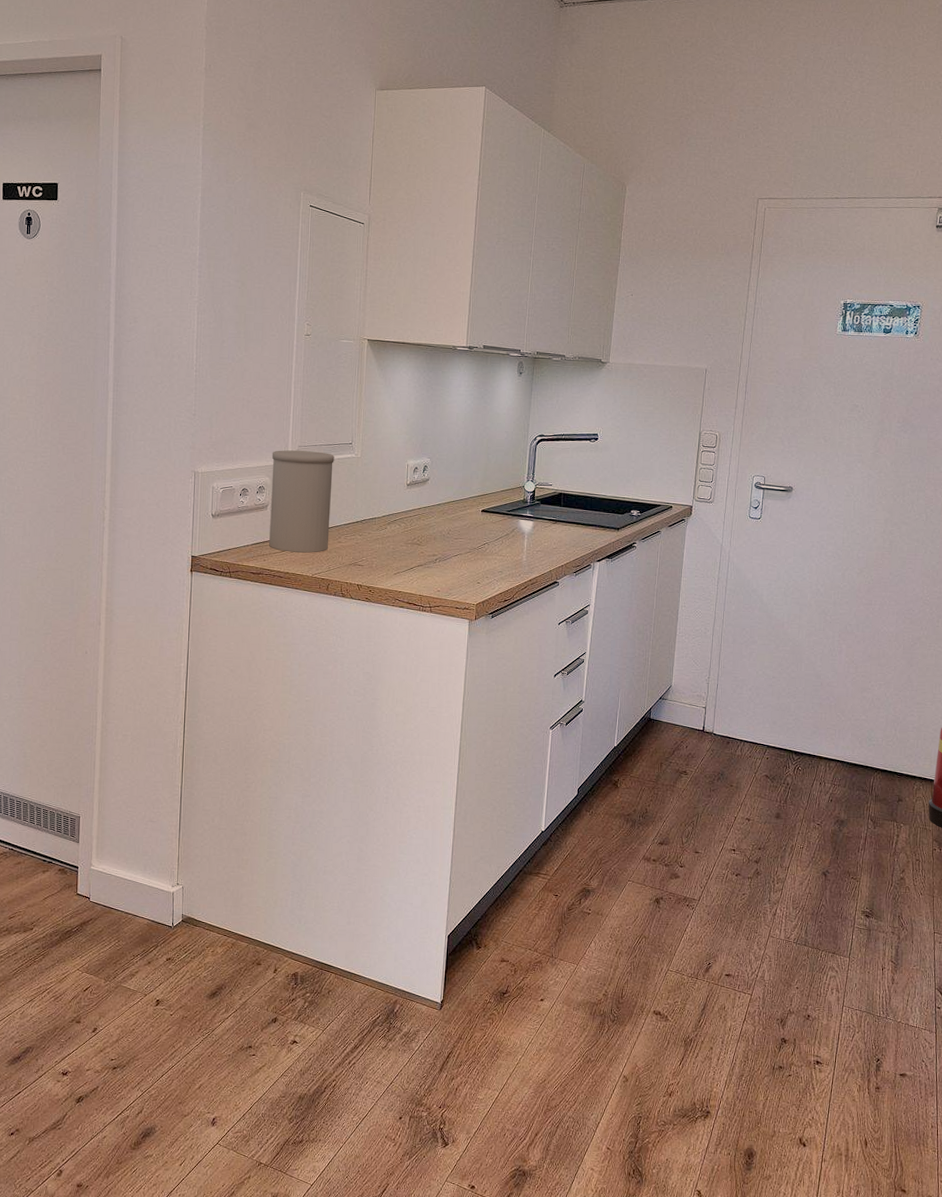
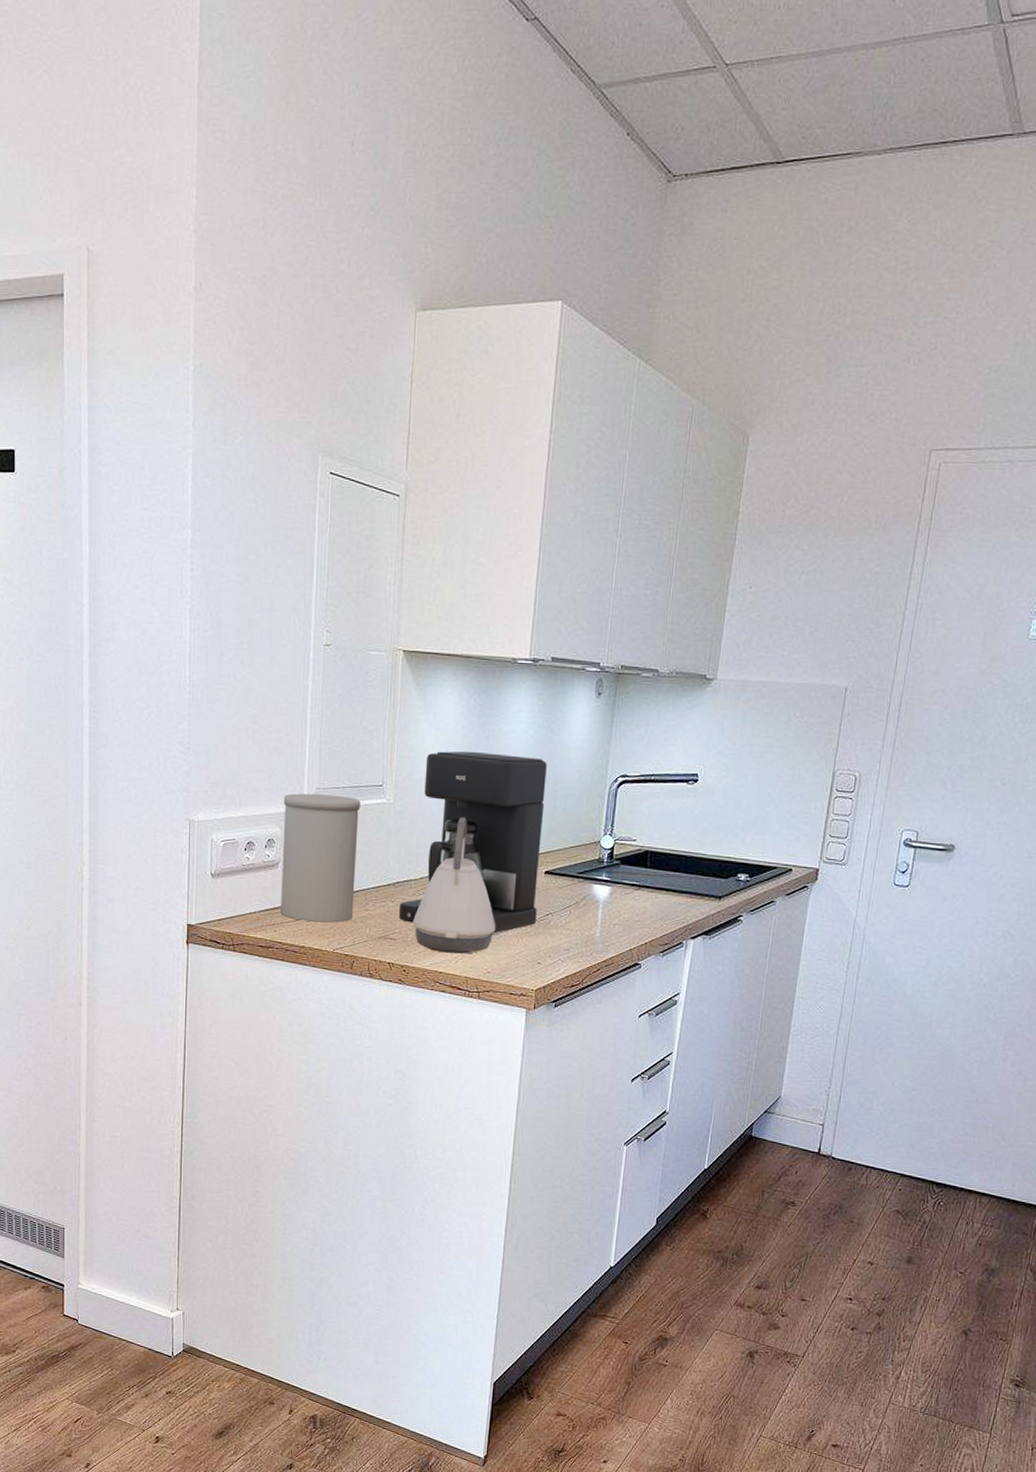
coffee maker: none [366,416,482,560] -> present [399,751,547,934]
kettle: none [377,468,444,577] -> present [413,817,496,954]

